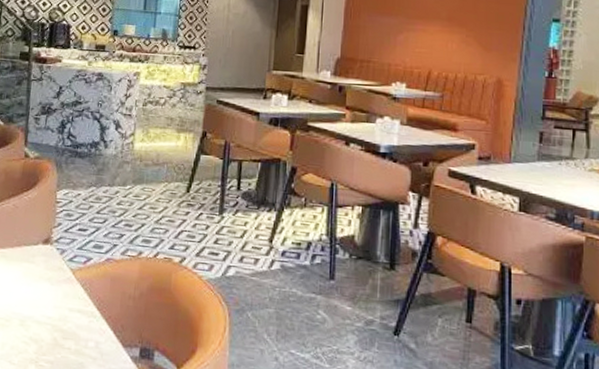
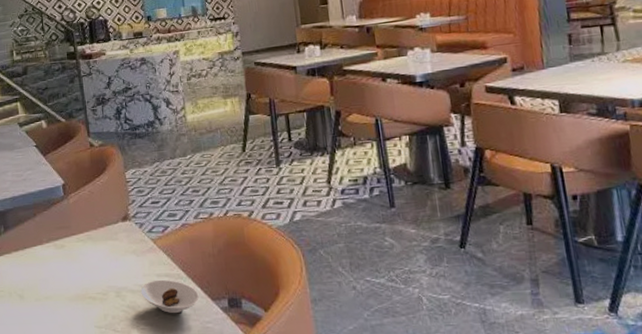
saucer: none [47,314,110,355] -> present [140,279,199,314]

